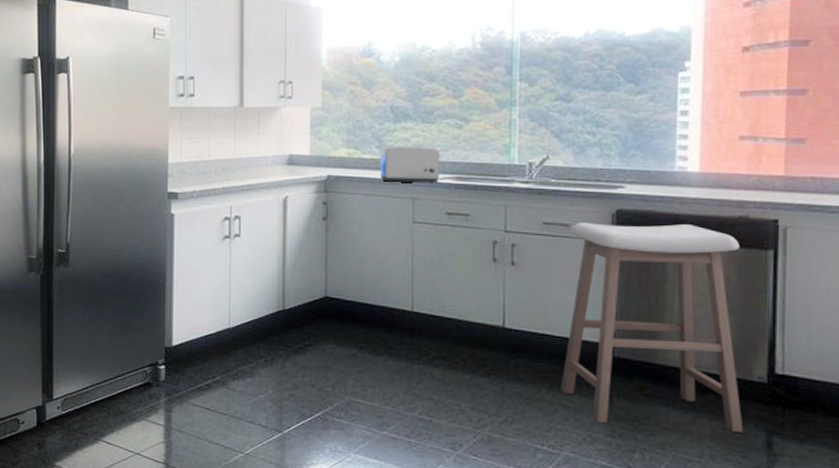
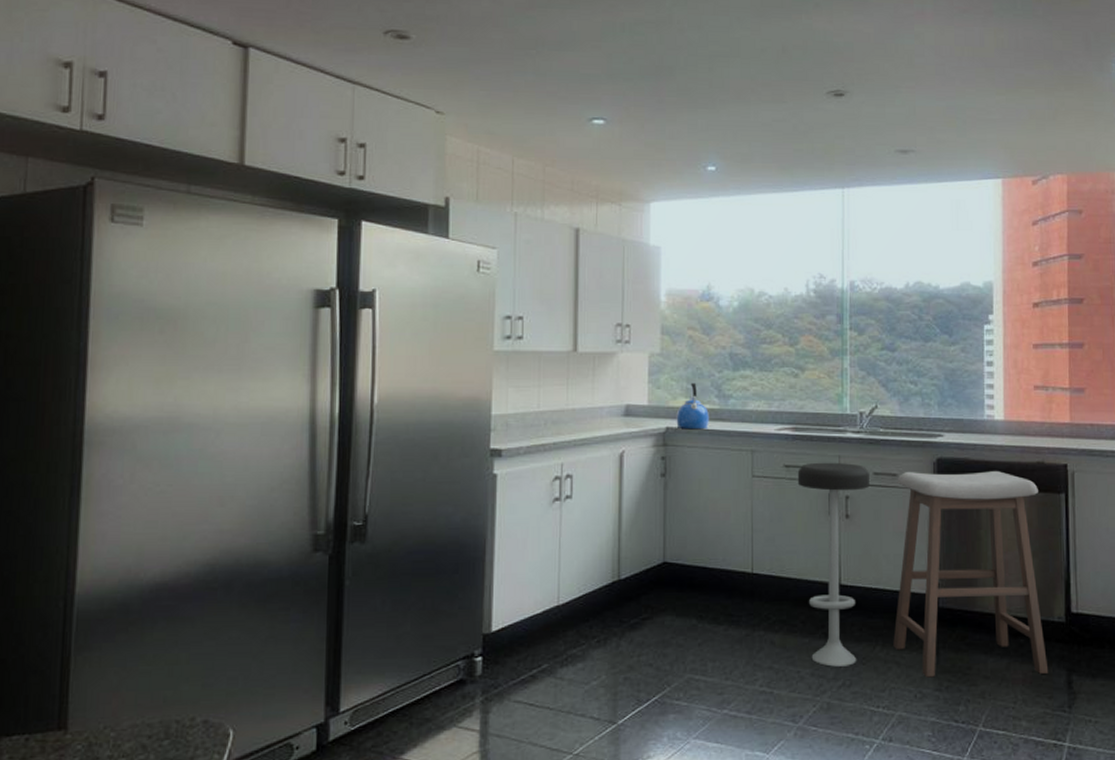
kettle: none [337,134,370,178] -> present [676,382,709,430]
toaster: present [379,146,440,184] -> none [719,395,778,435]
bar stool: none [460,210,538,404] -> present [797,462,869,667]

